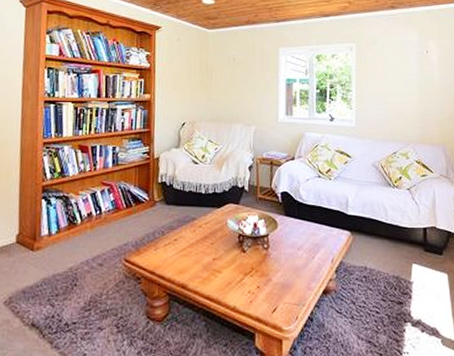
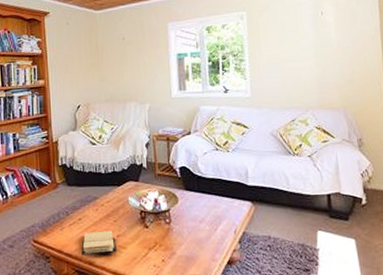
book: none [174,253,213,278] -> present [81,230,118,255]

